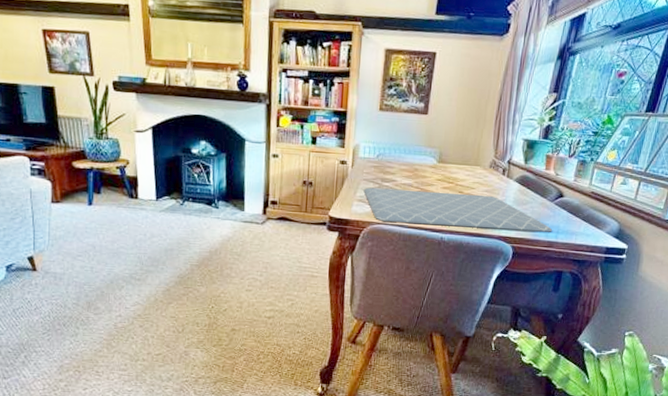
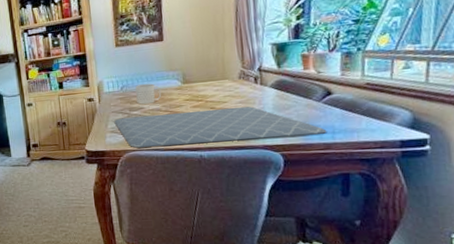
mug: none [390,155,417,179] -> present [135,83,162,105]

